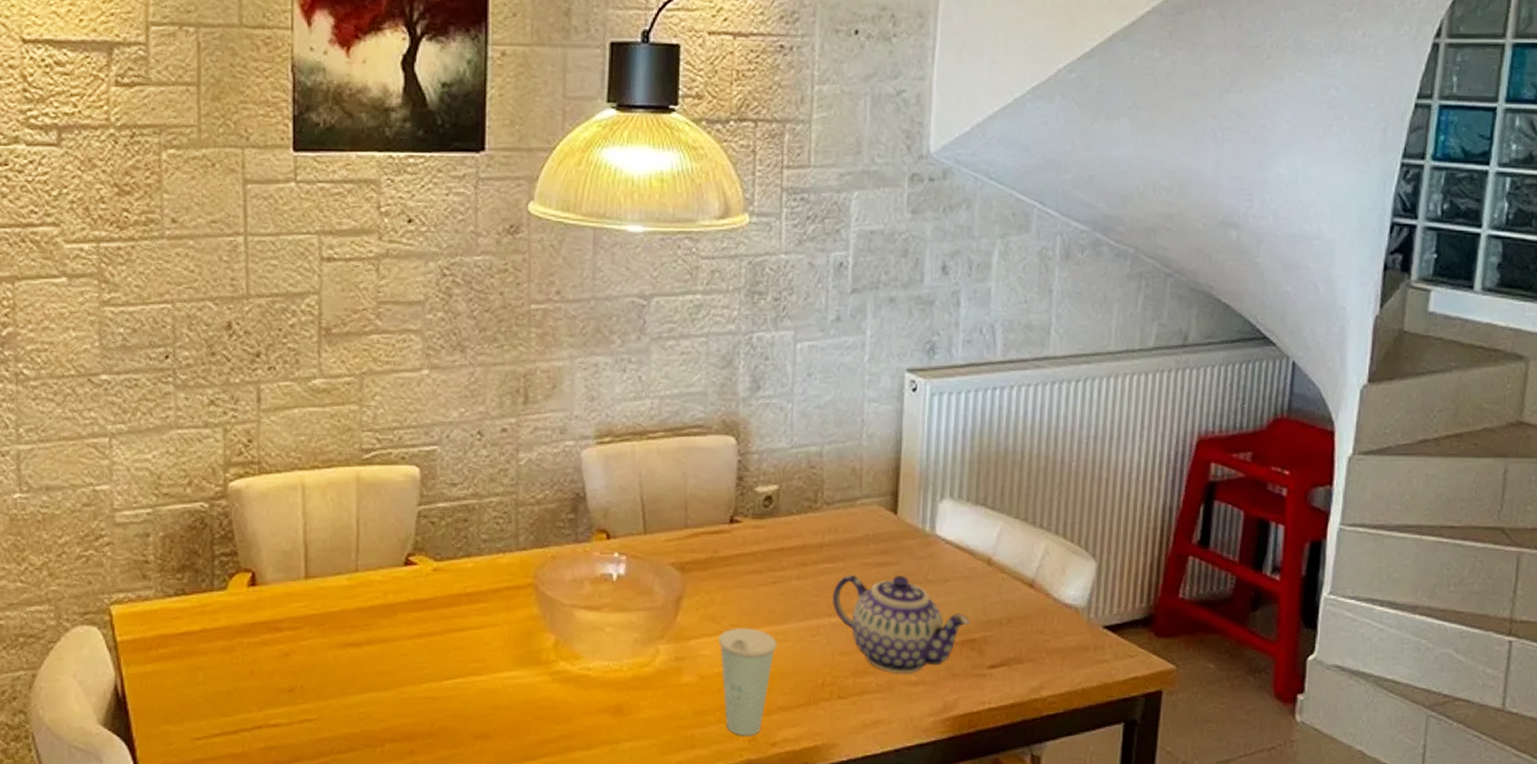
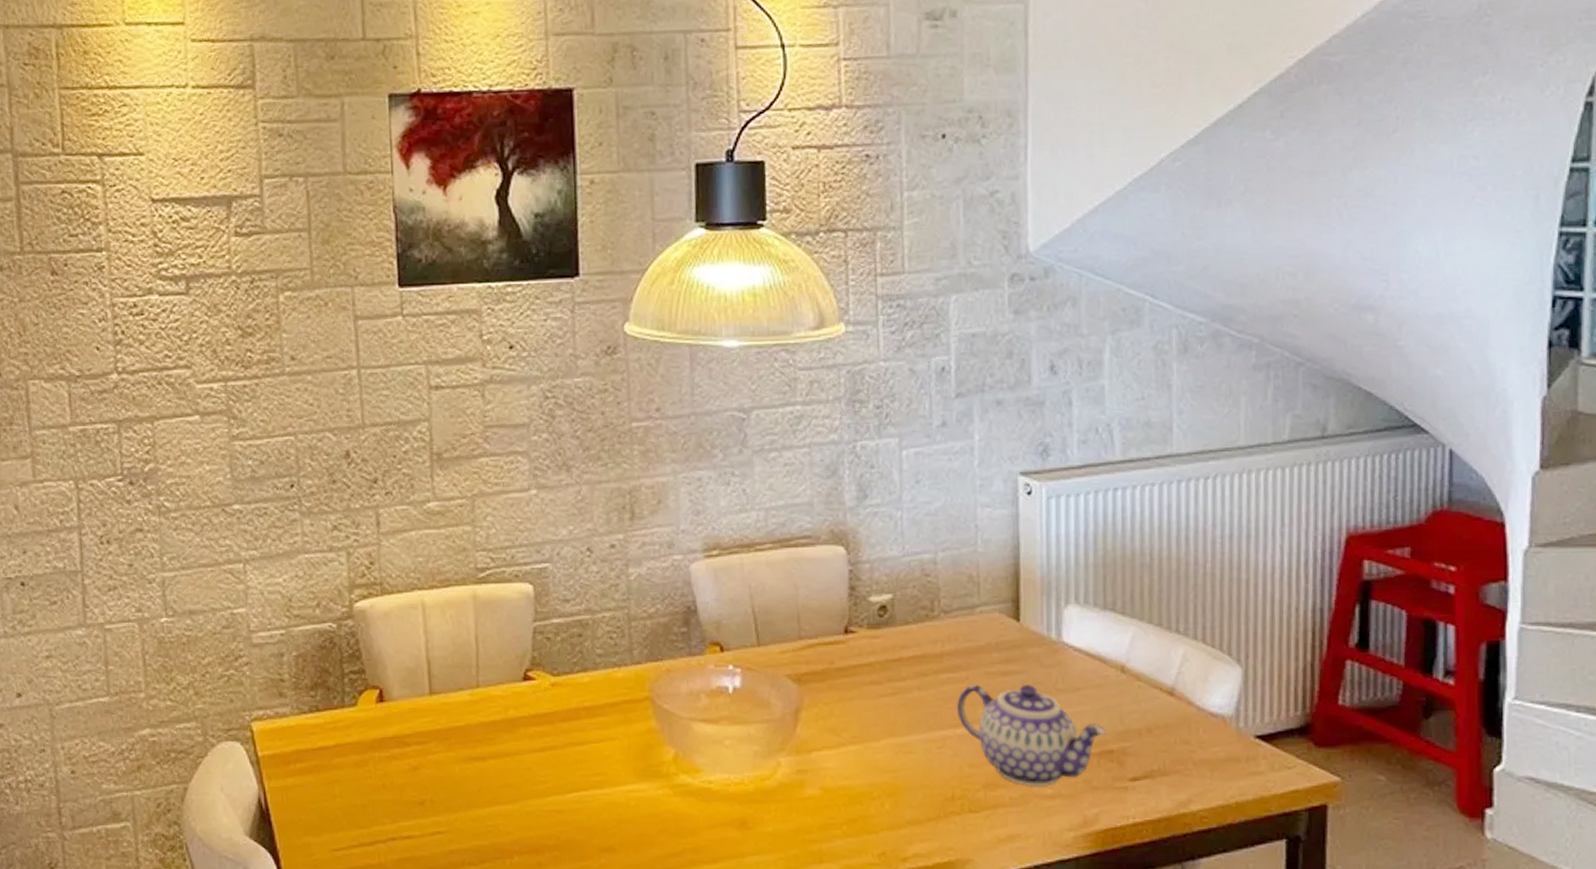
cup: present [718,627,778,736] -> none [840,739,903,851]

